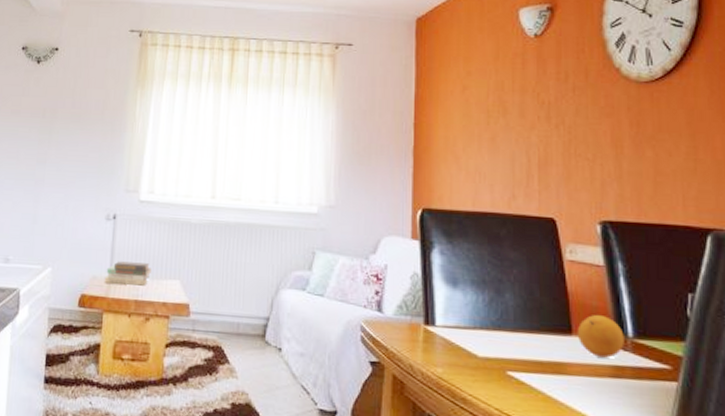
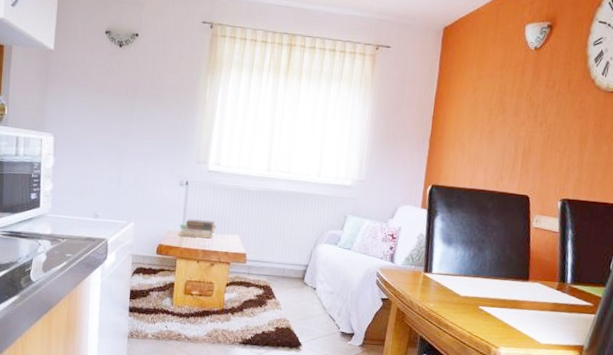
fruit: present [577,314,624,358] -> none [532,266,565,298]

